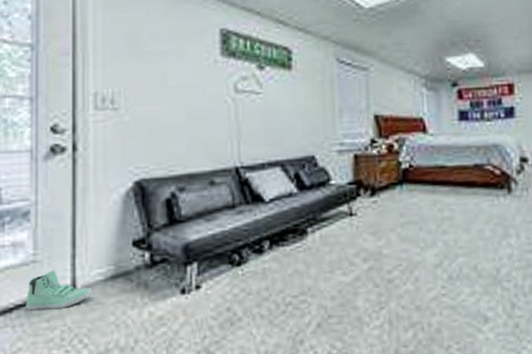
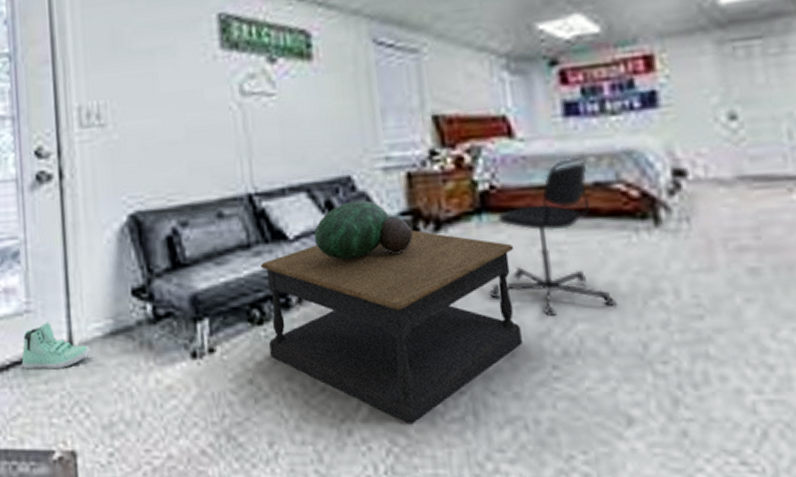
coffee table: none [242,195,424,333] -> present [261,230,522,424]
decorative bowl: none [284,174,356,216] -> present [313,201,413,259]
office chair: none [404,147,484,254] -> present [489,156,618,317]

